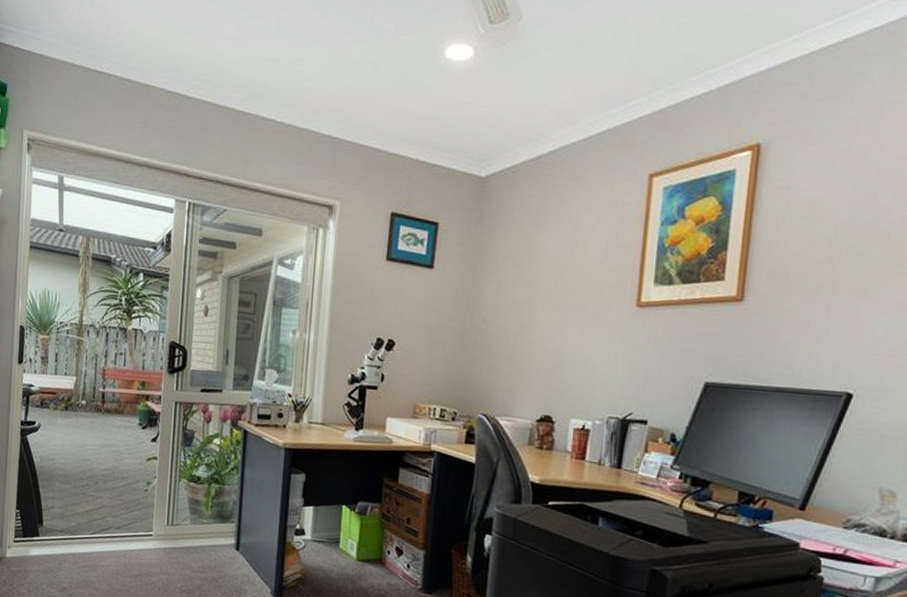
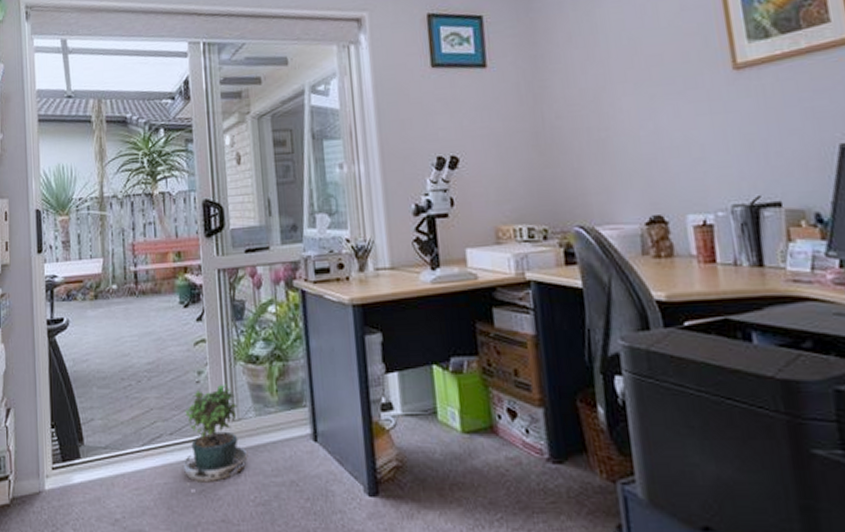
potted plant: none [124,494,181,571] -> present [183,383,248,487]

